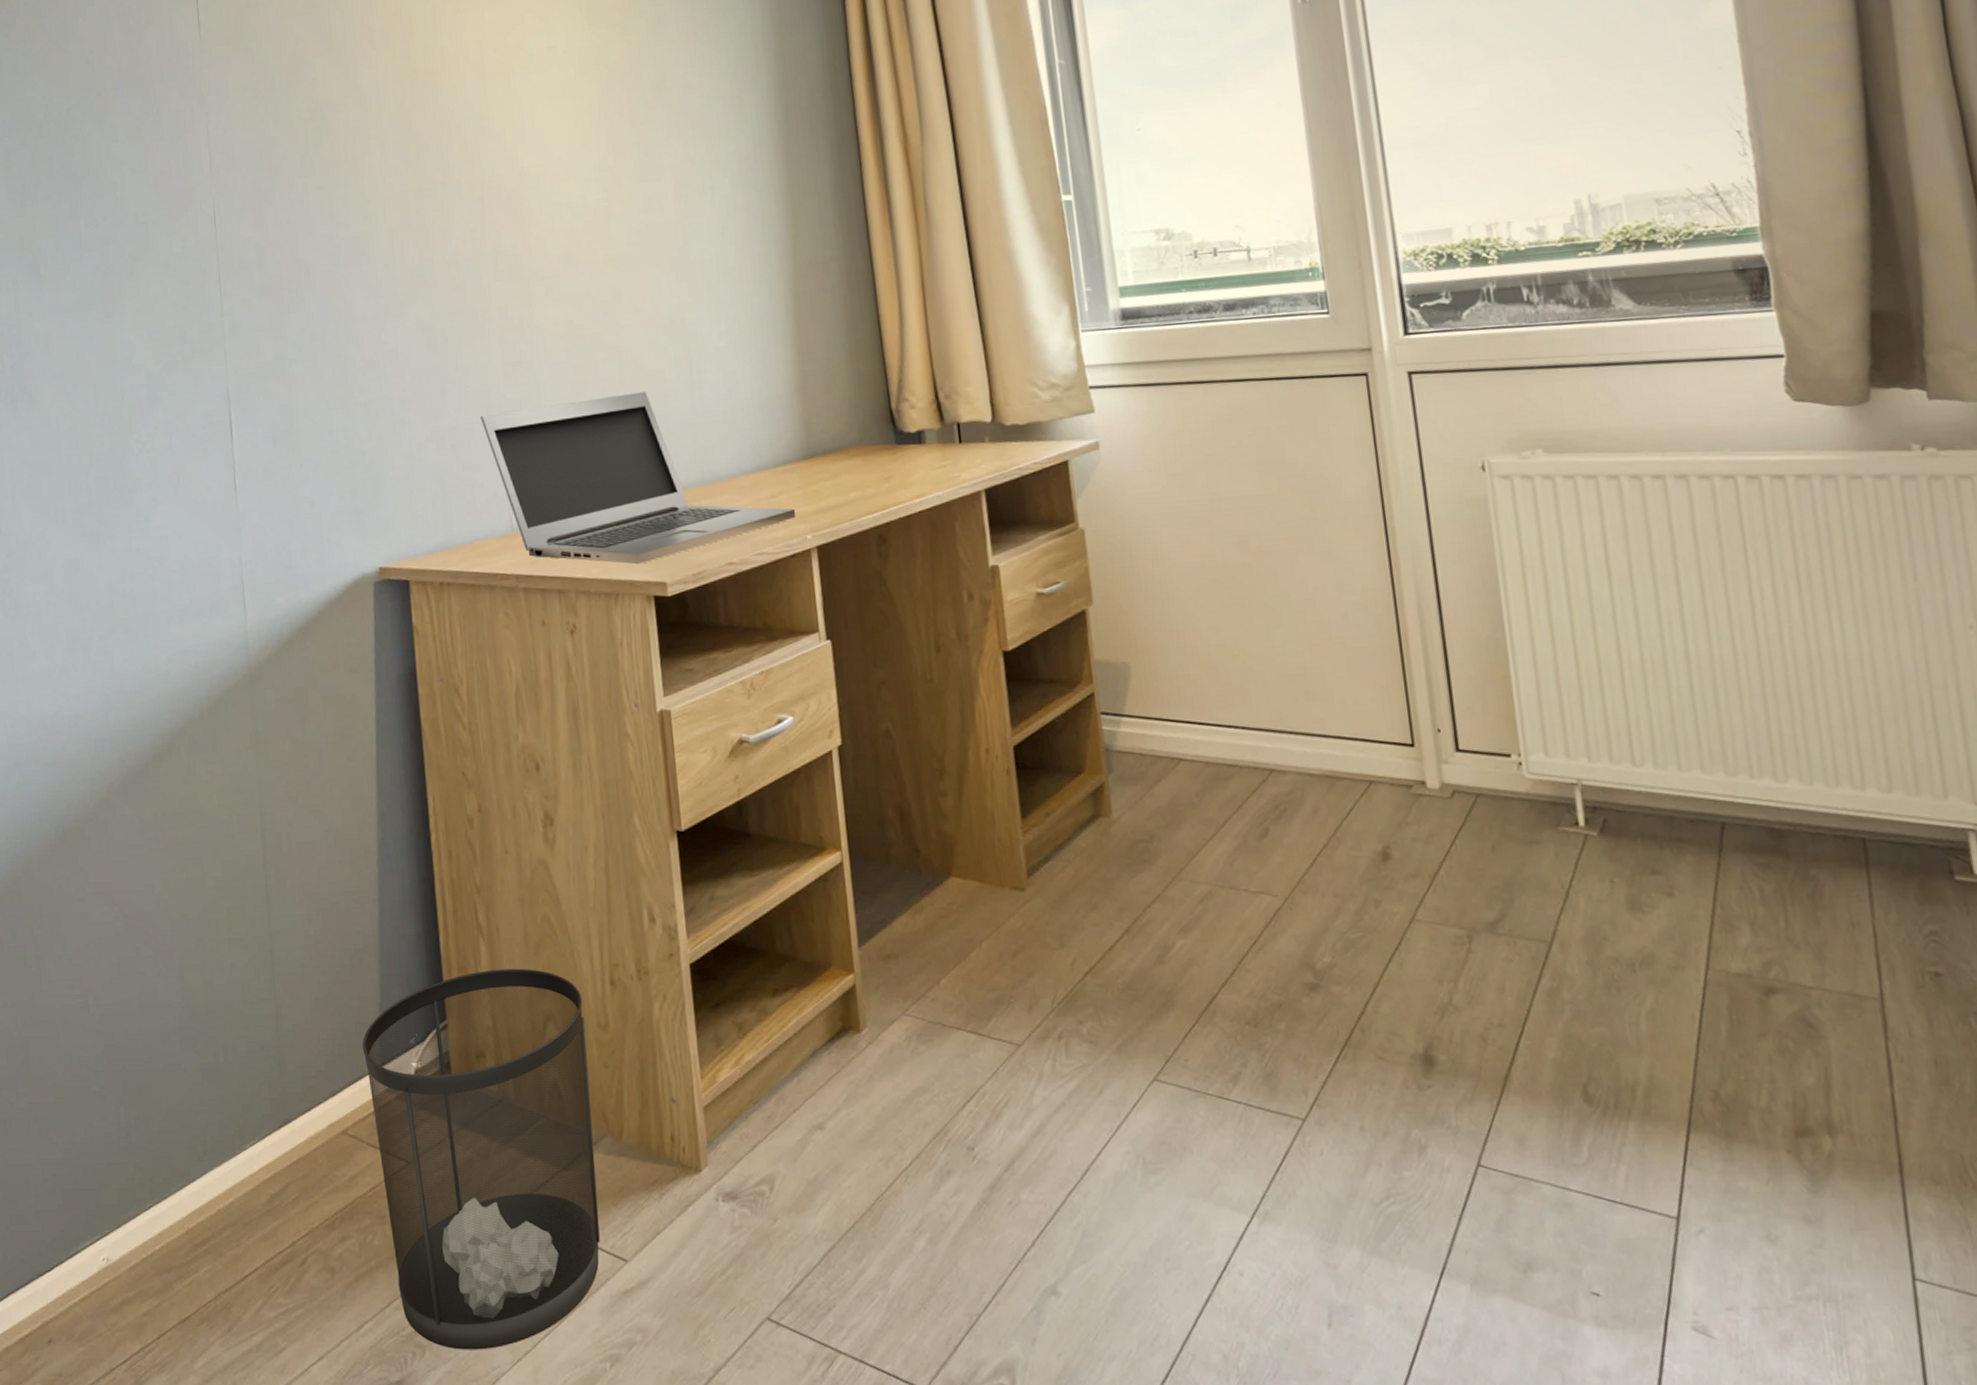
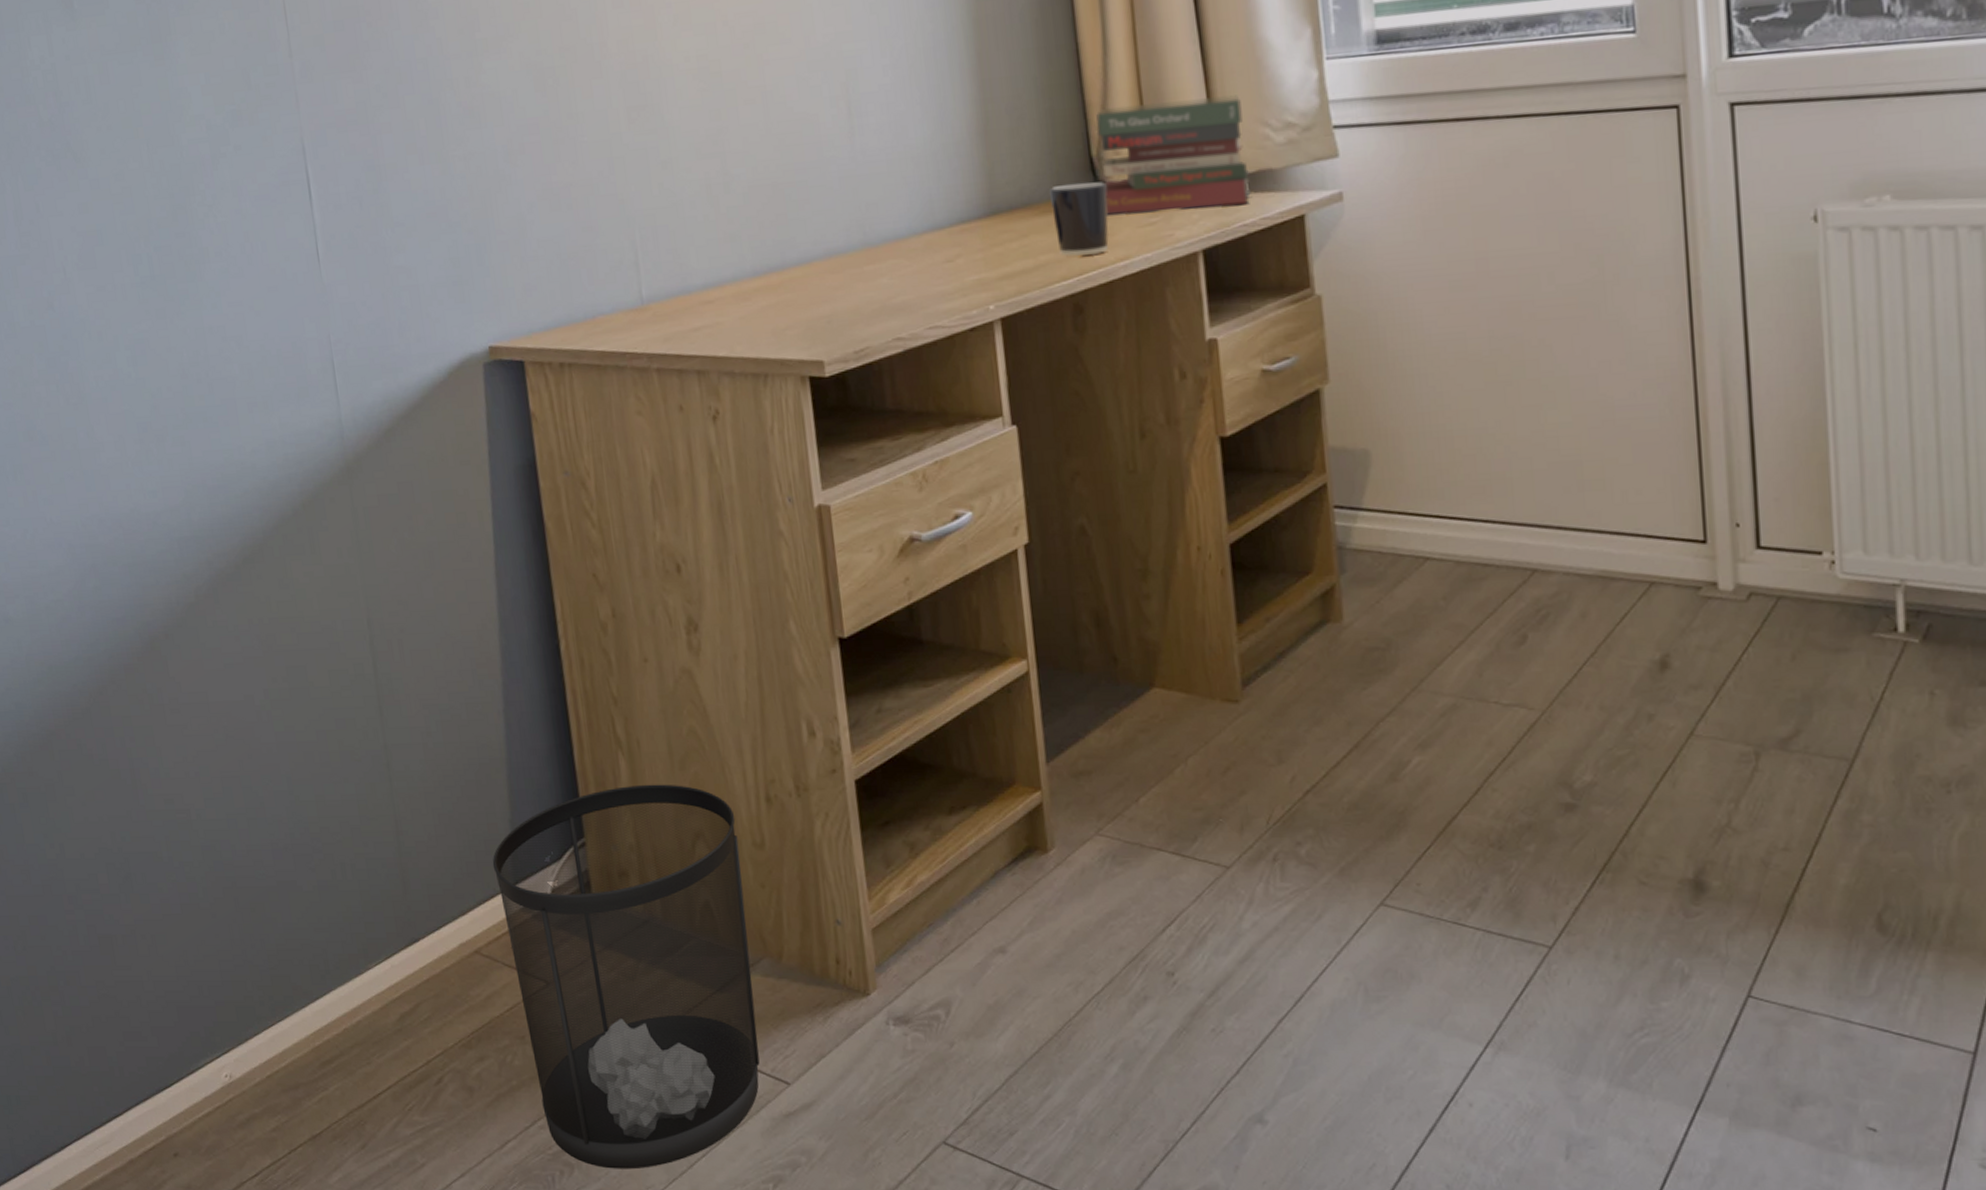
laptop: present [480,392,796,565] -> none [600,139,977,341]
mug: none [856,430,907,494] -> present [1048,181,1109,257]
books: none [895,359,1023,459] -> present [1096,95,1251,215]

